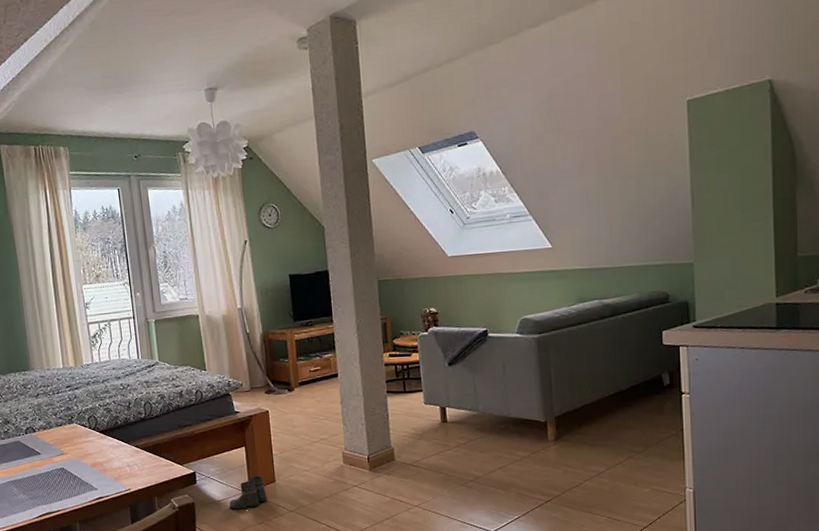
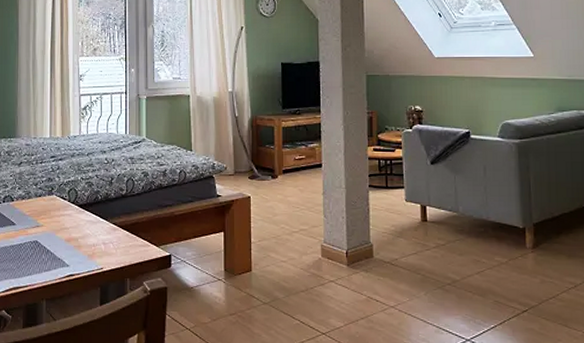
boots: present [229,476,267,510] -> none [202,263,242,299]

